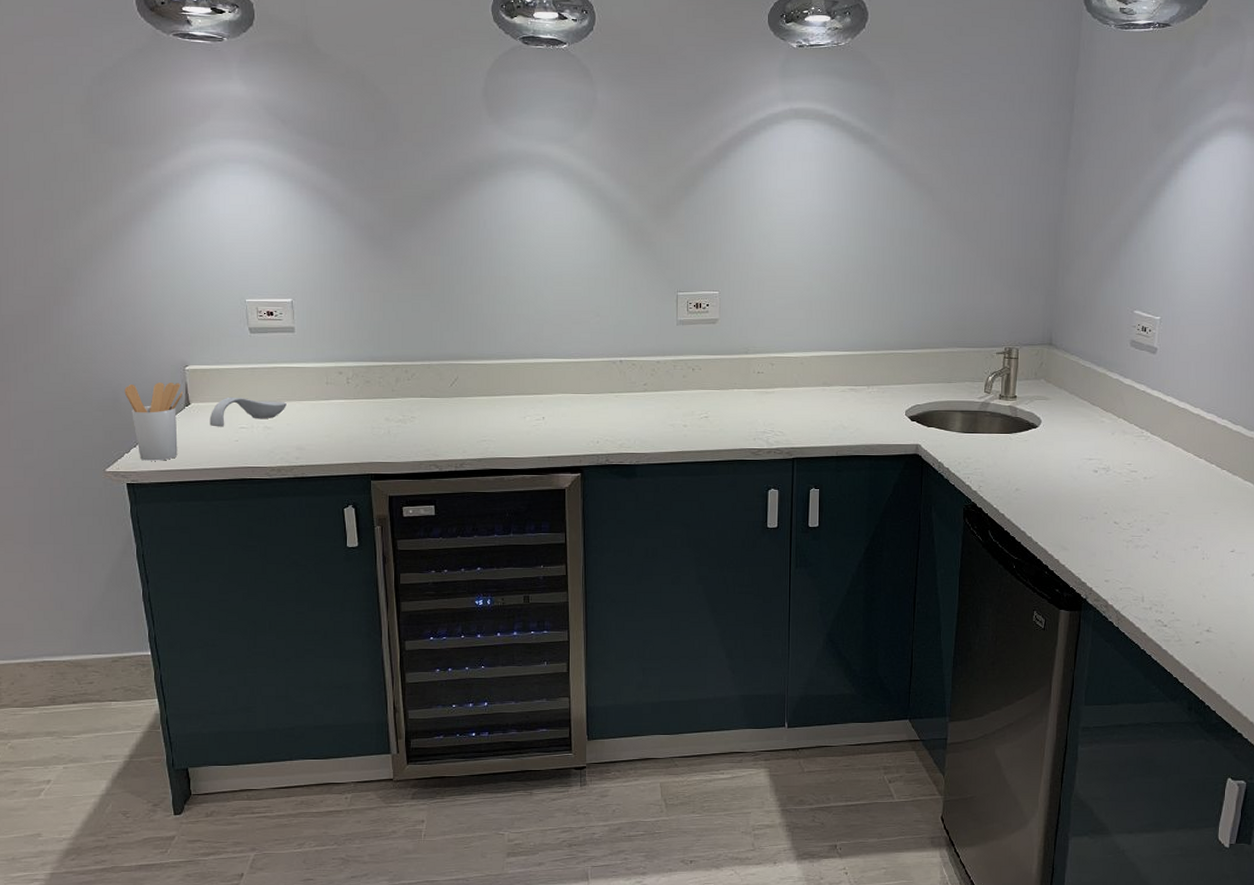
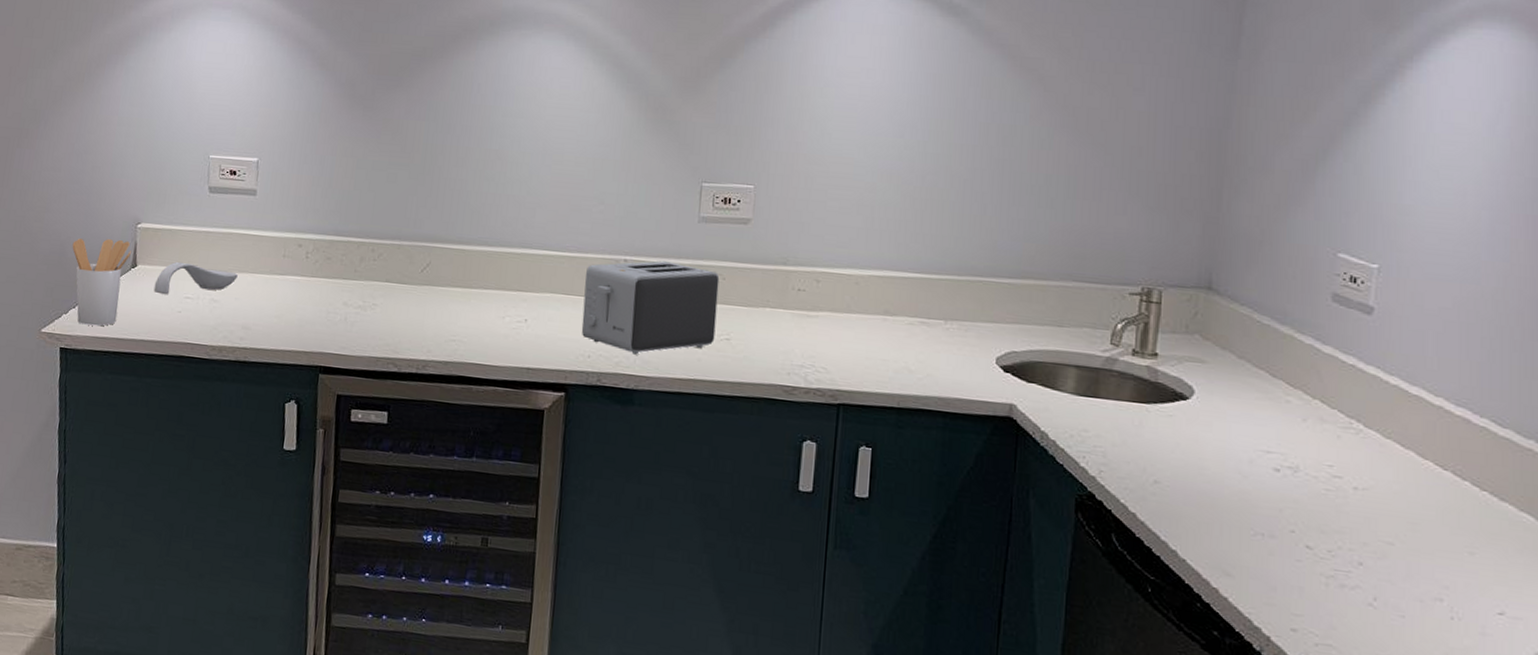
toaster: none [589,359,697,437] -> present [581,260,720,355]

